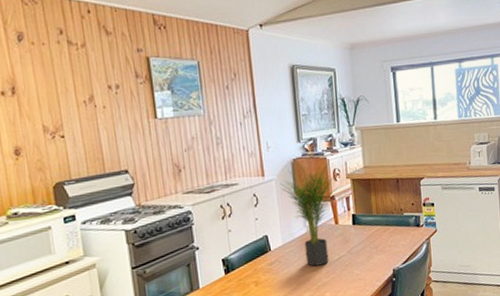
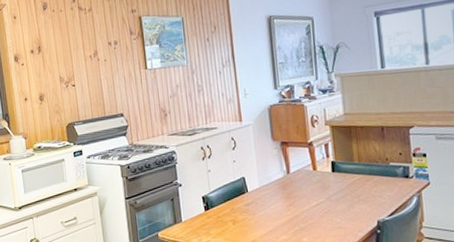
potted plant: present [280,160,340,267] -> none [257,106,318,211]

